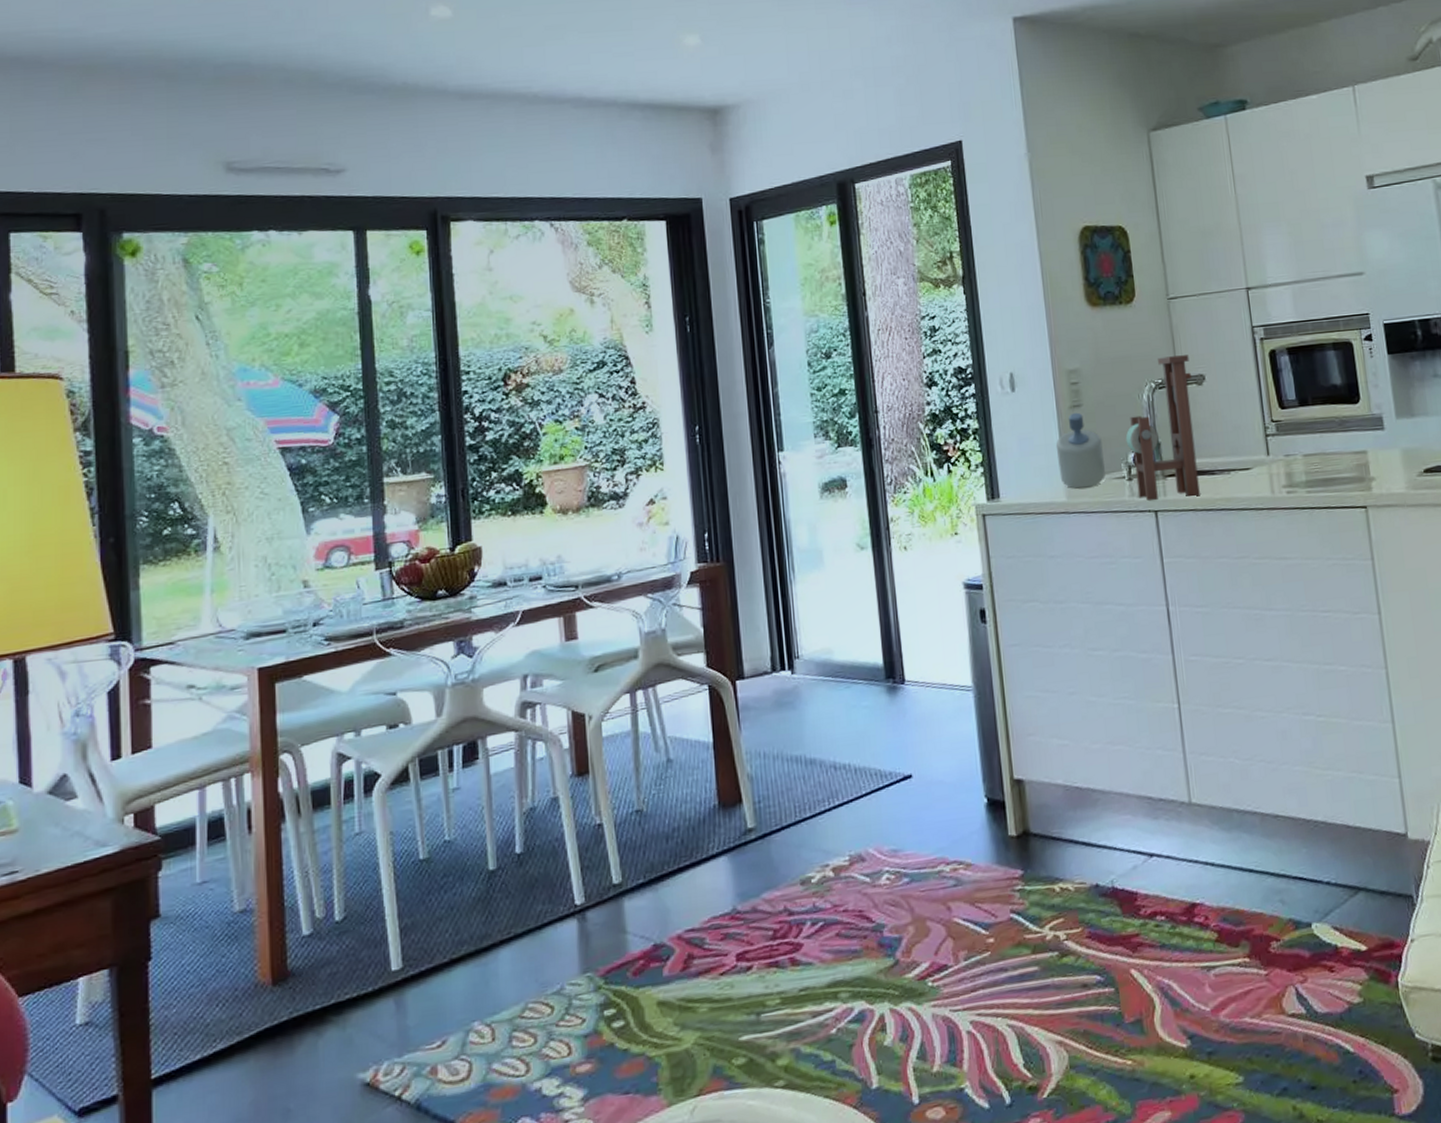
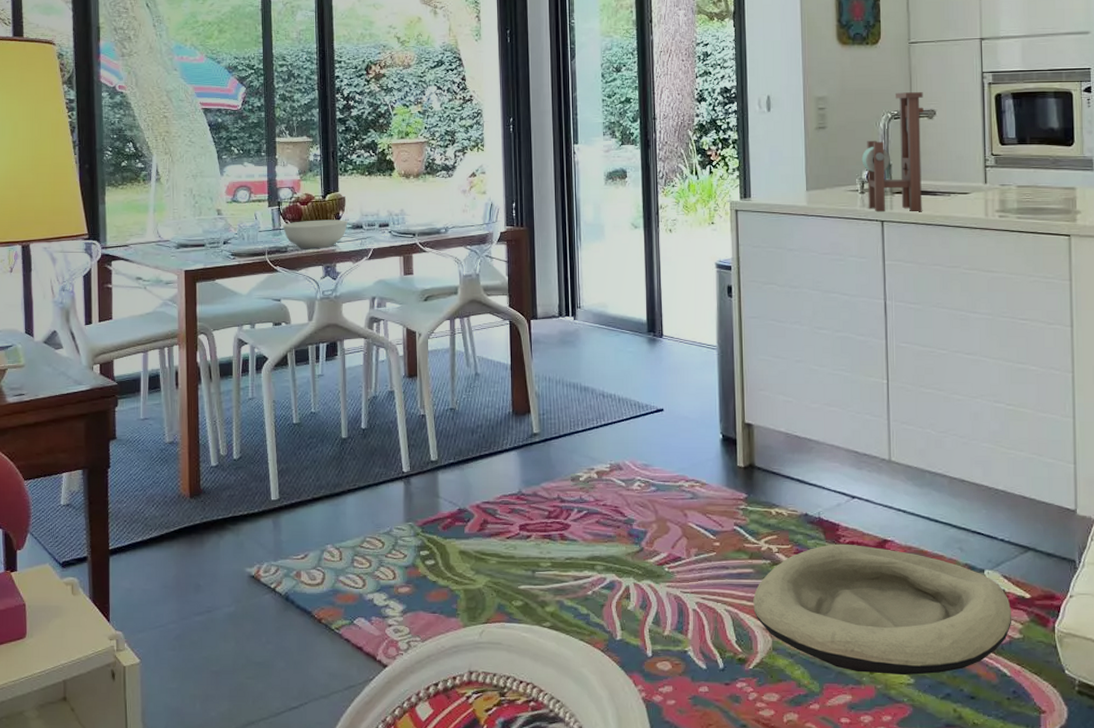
bowl: none [396,576,487,621] -> present [282,220,348,248]
dog bed: none [1041,914,1349,1080] -> present [753,543,1011,675]
soap dispenser: present [1055,412,1106,490] -> none [801,133,842,197]

